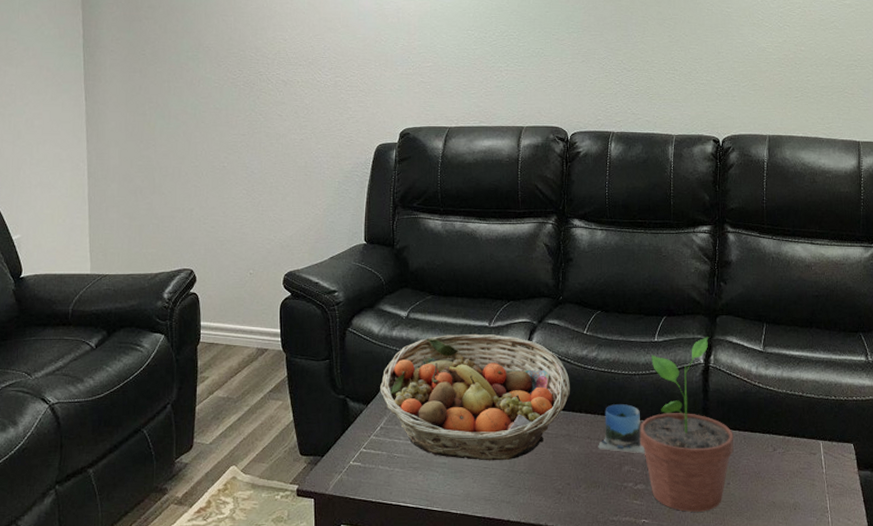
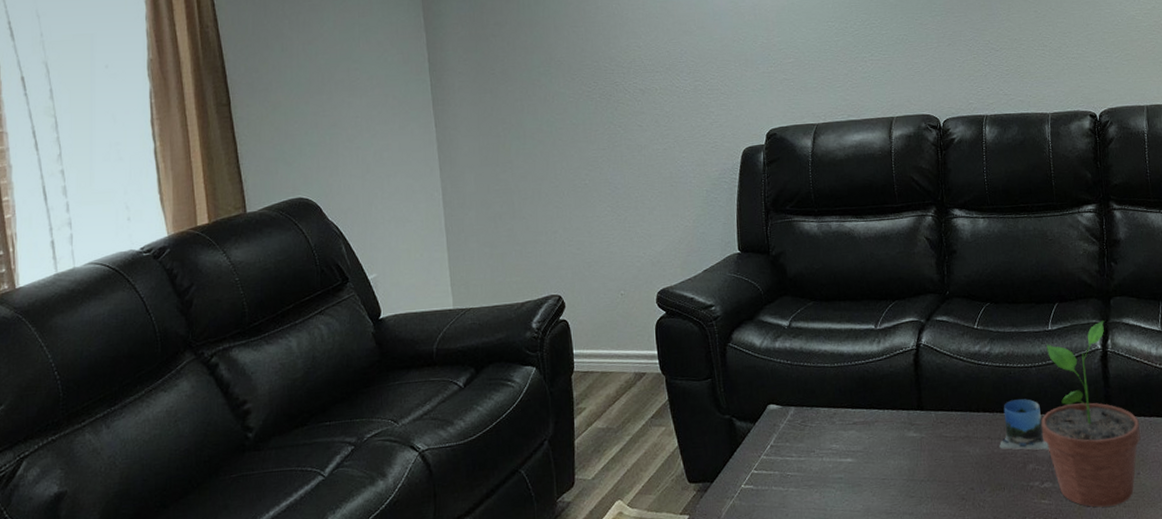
fruit basket: present [380,333,570,461] -> none [767,337,966,472]

